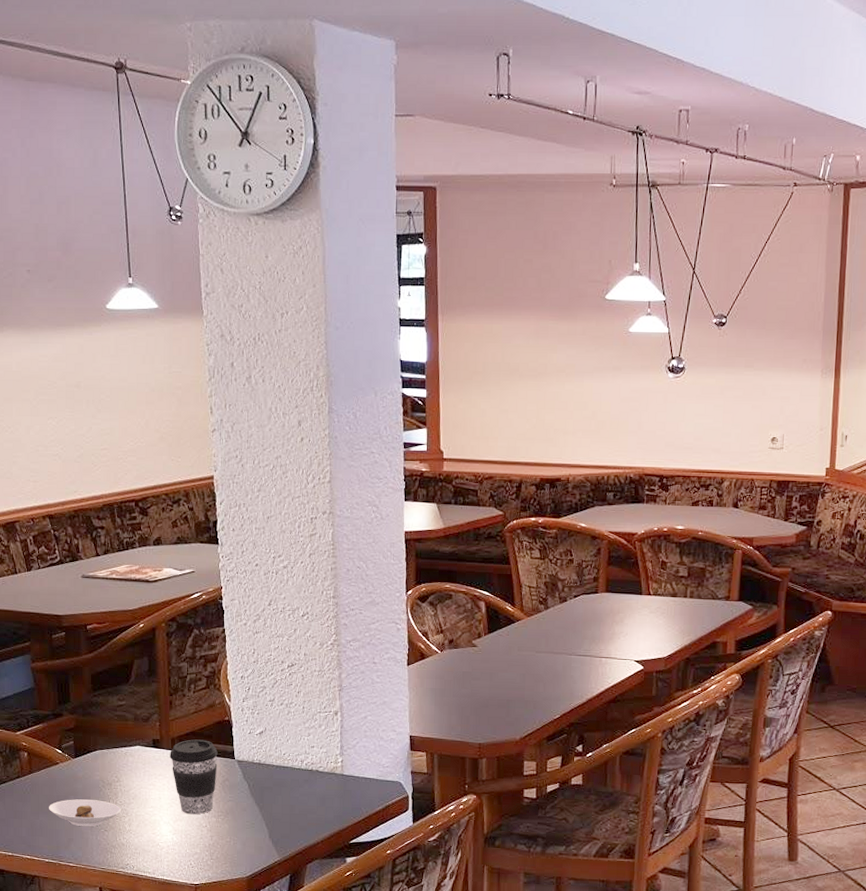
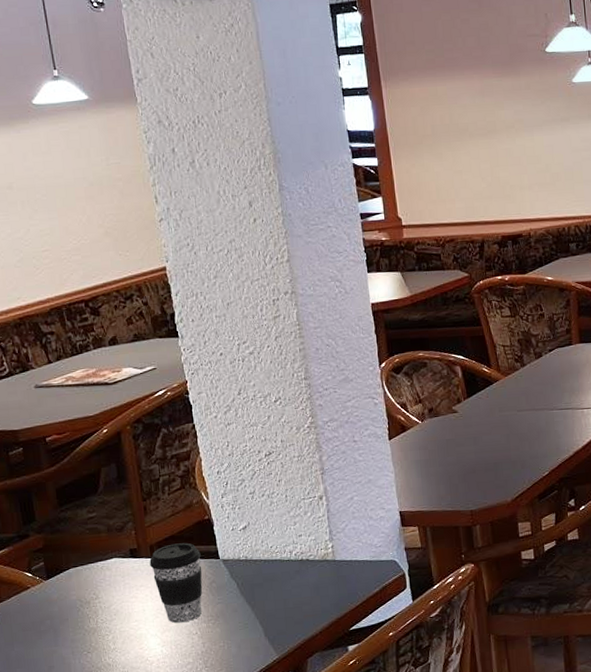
saucer: present [49,799,121,827] -> none [24,621,103,652]

